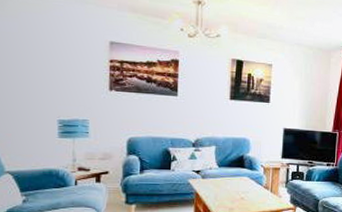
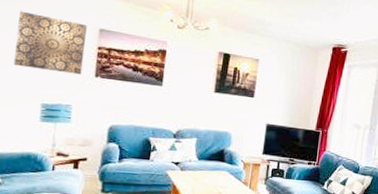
wall art: none [26,27,97,89] -> present [13,11,87,75]

